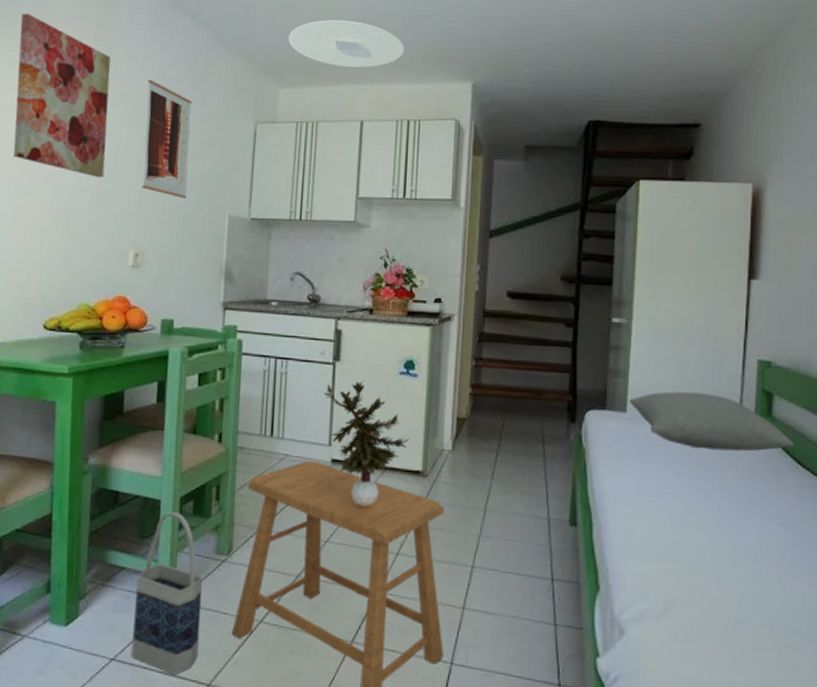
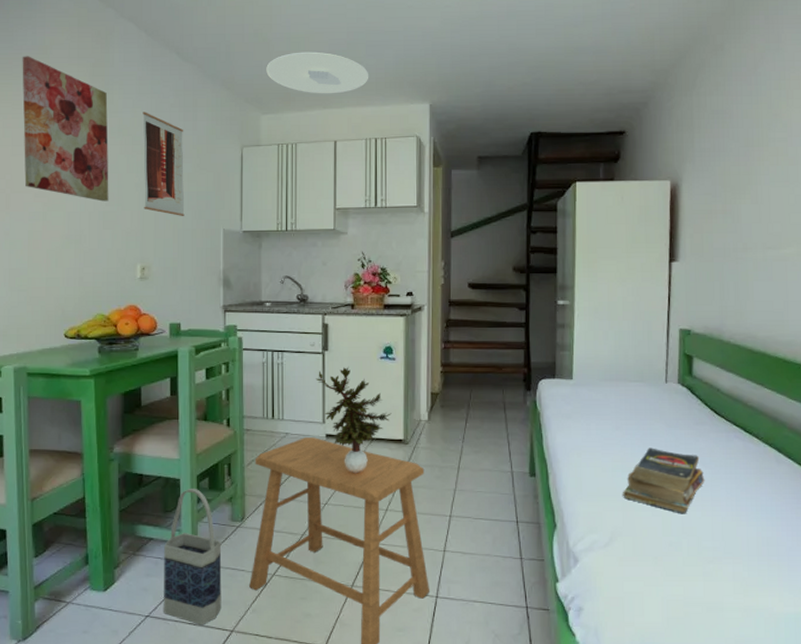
pillow: present [630,391,795,451] -> none [575,359,712,406]
book: none [681,500,784,584] -> present [622,448,705,513]

